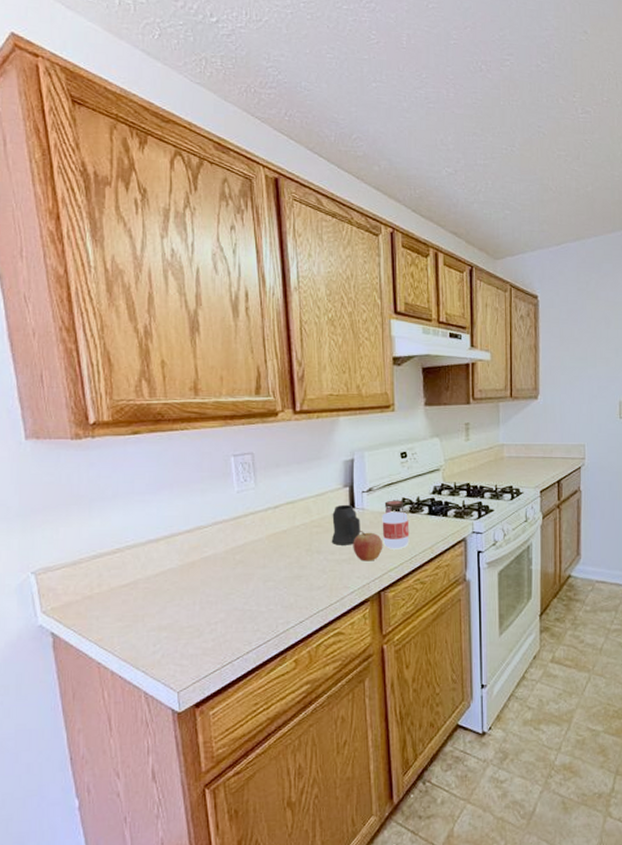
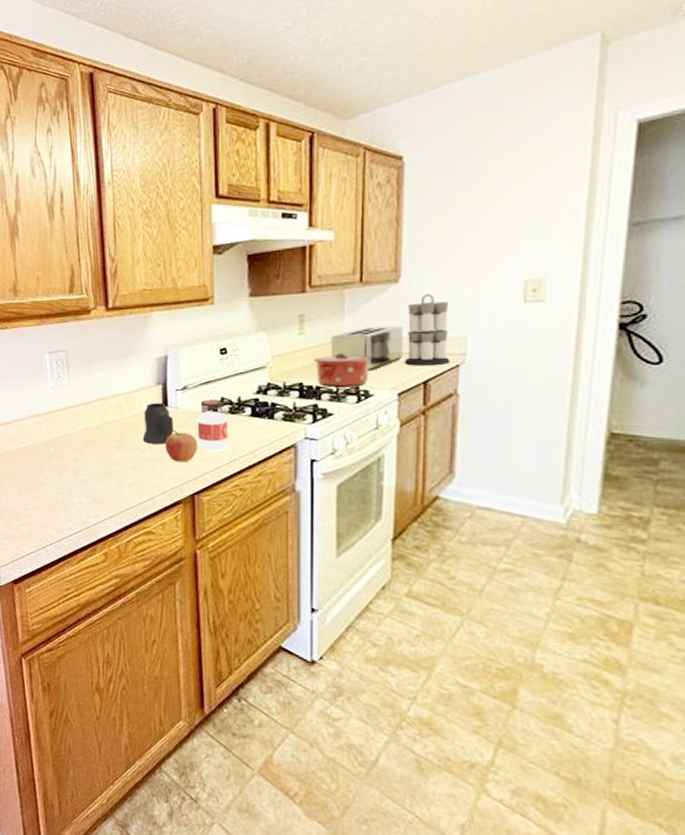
casserole: none [477,456,521,487] -> present [313,352,373,387]
toaster: none [490,434,542,473] -> present [331,325,403,372]
spice rack: none [544,409,575,468] -> present [404,293,450,366]

